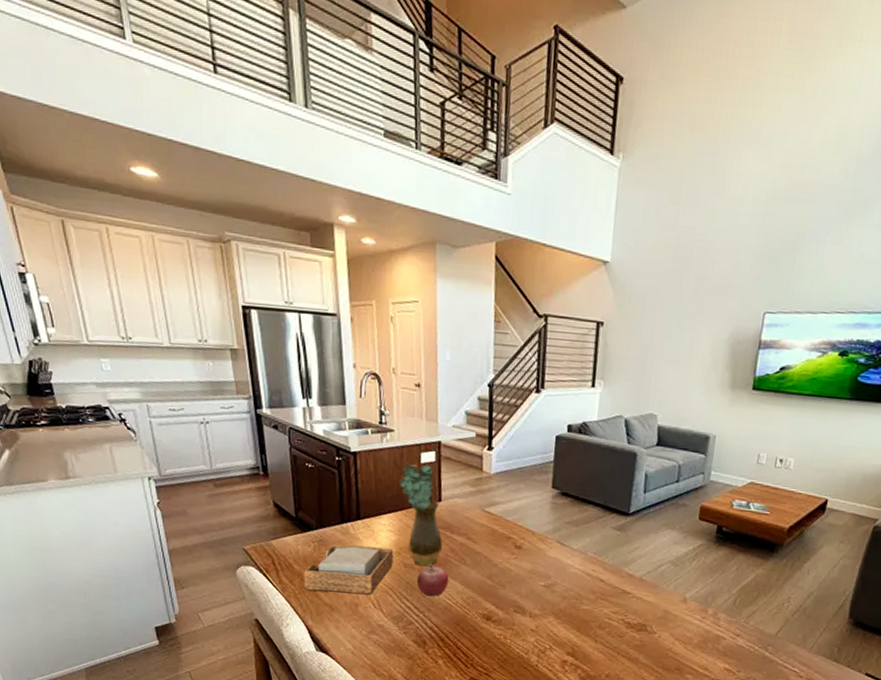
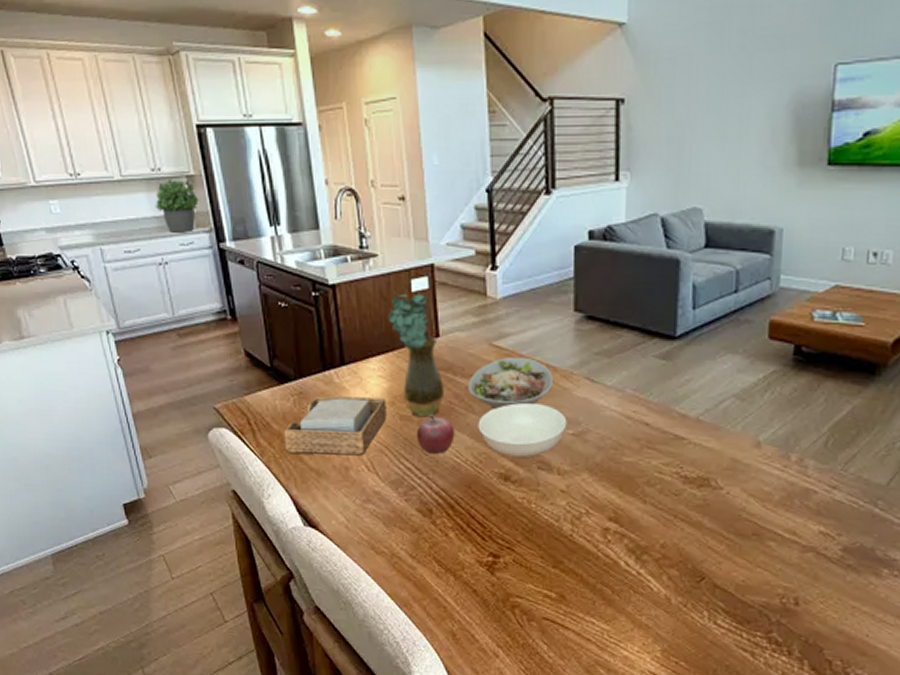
potted plant: none [200,349,240,398] -> present [154,178,199,233]
salad: none [462,521,531,563] -> present [468,356,553,409]
bowl: none [468,558,540,603] -> present [478,403,567,459]

